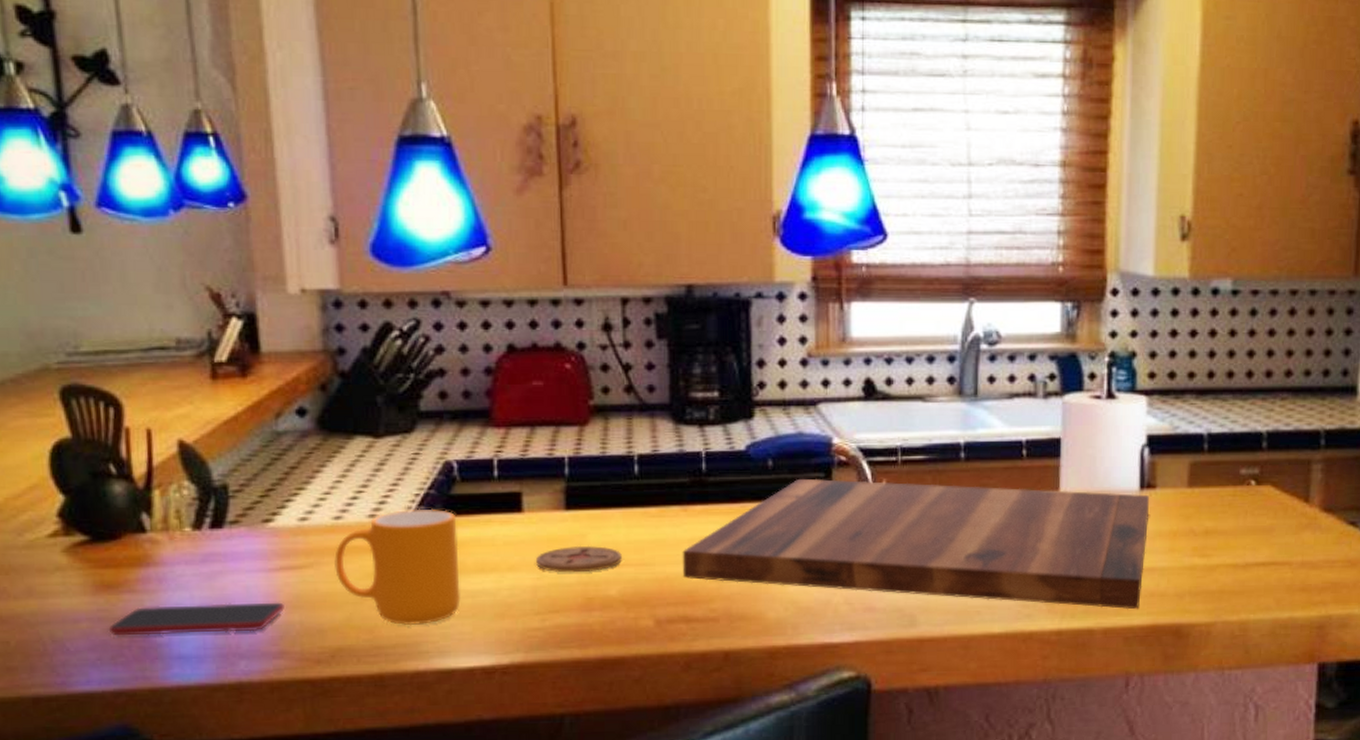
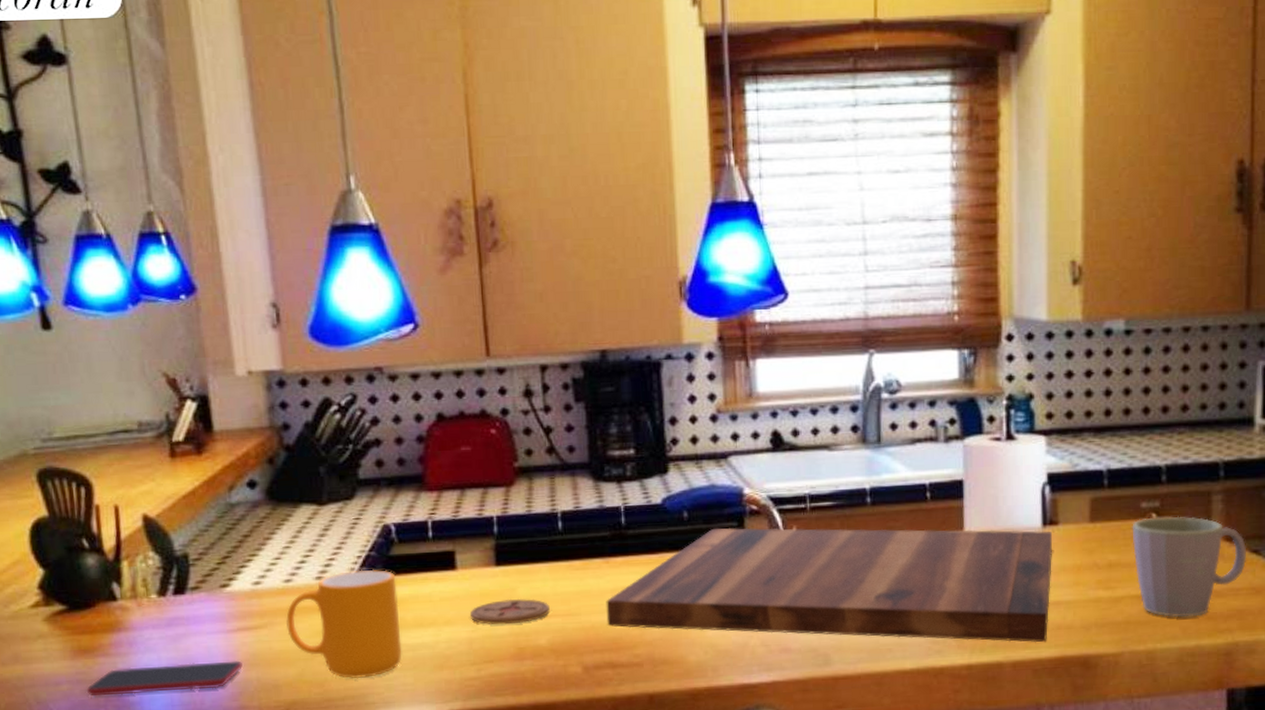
mug: none [1230,484,1345,588] -> present [1132,516,1247,618]

